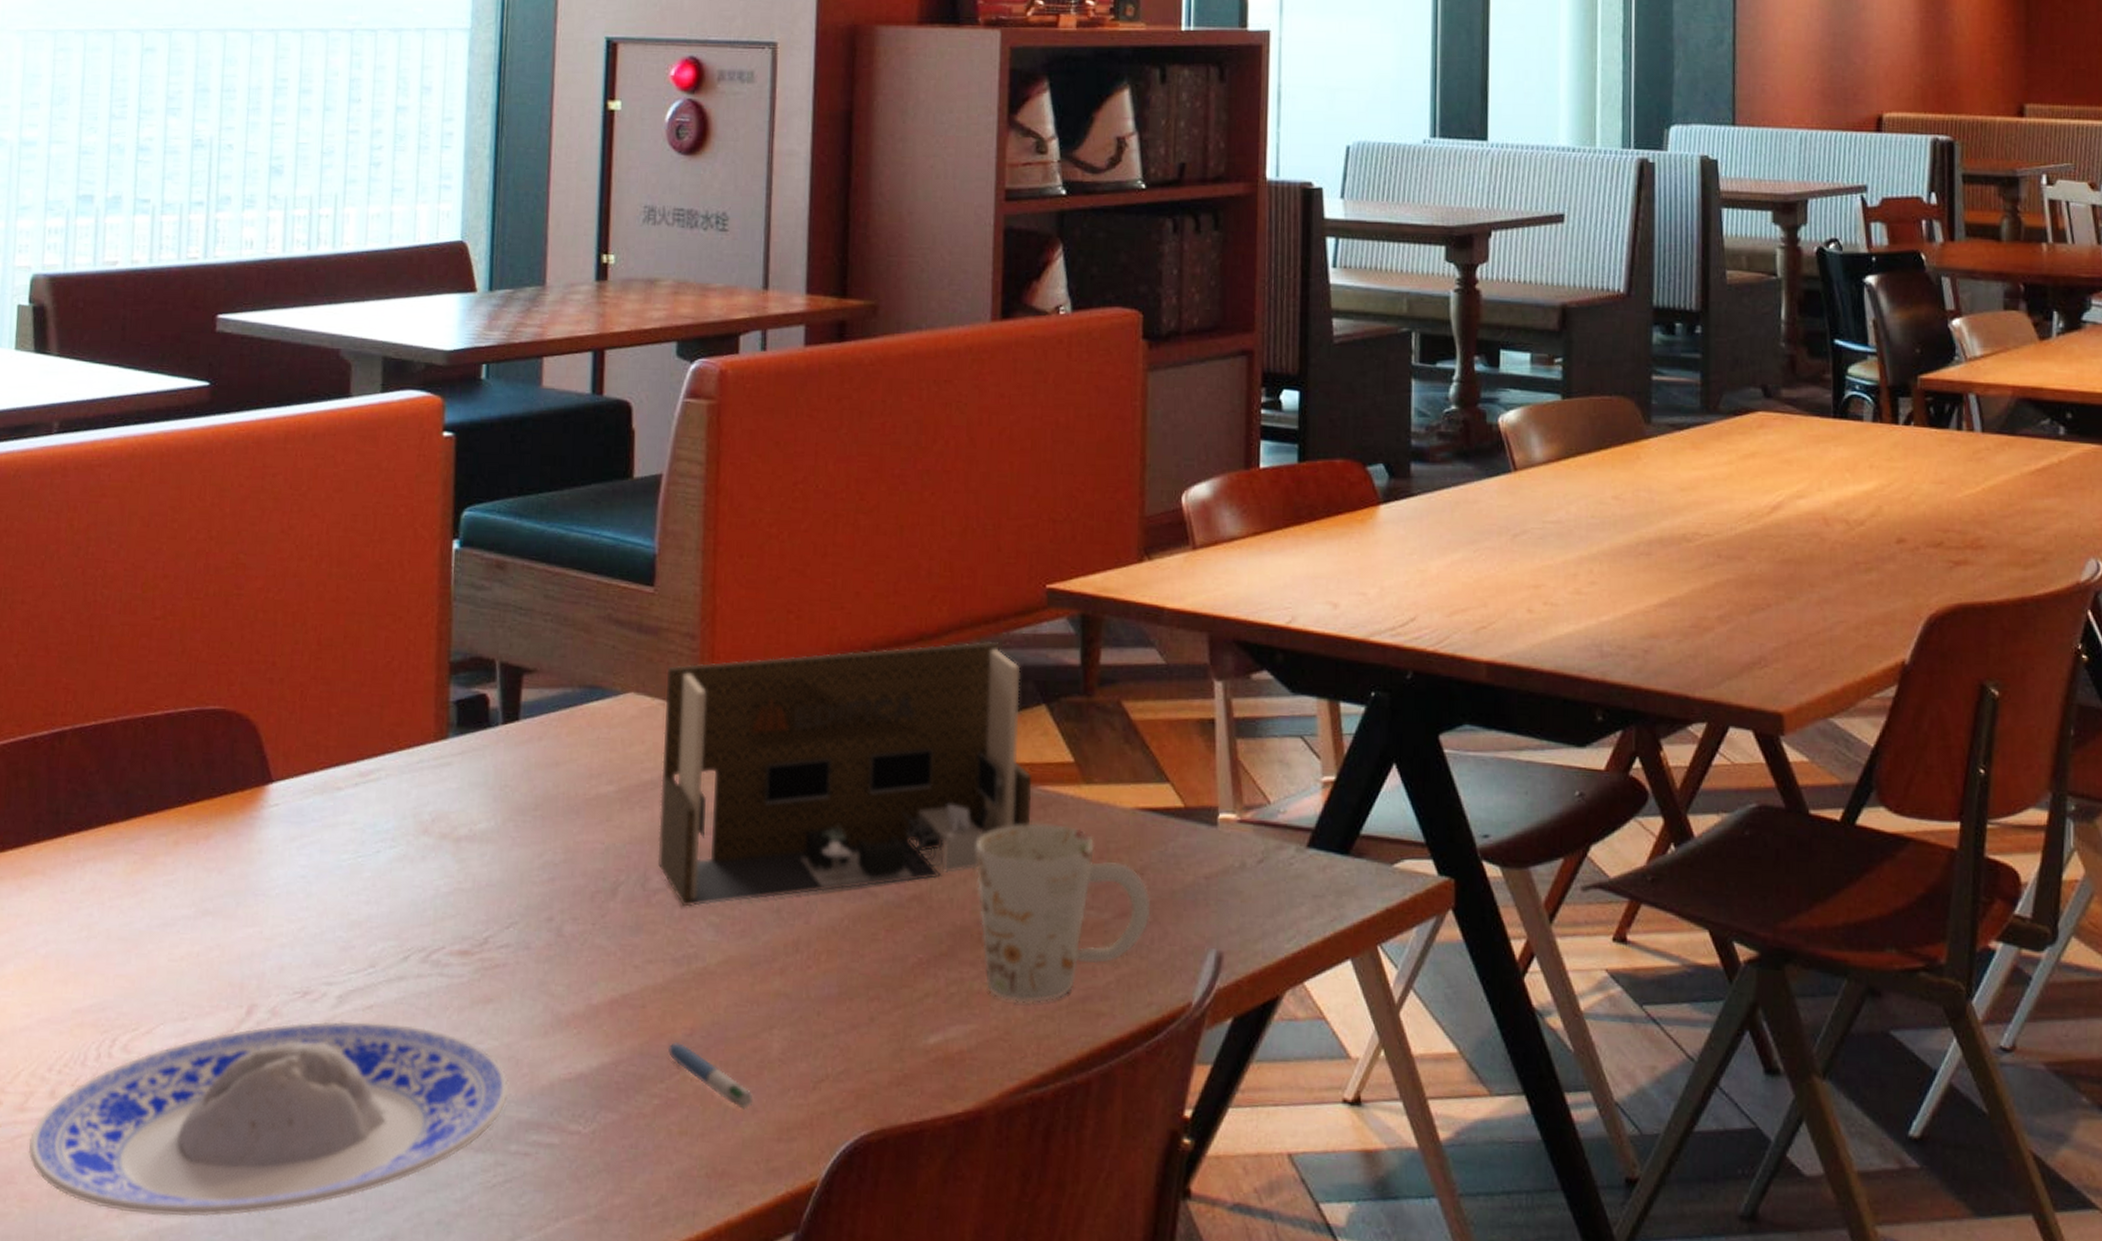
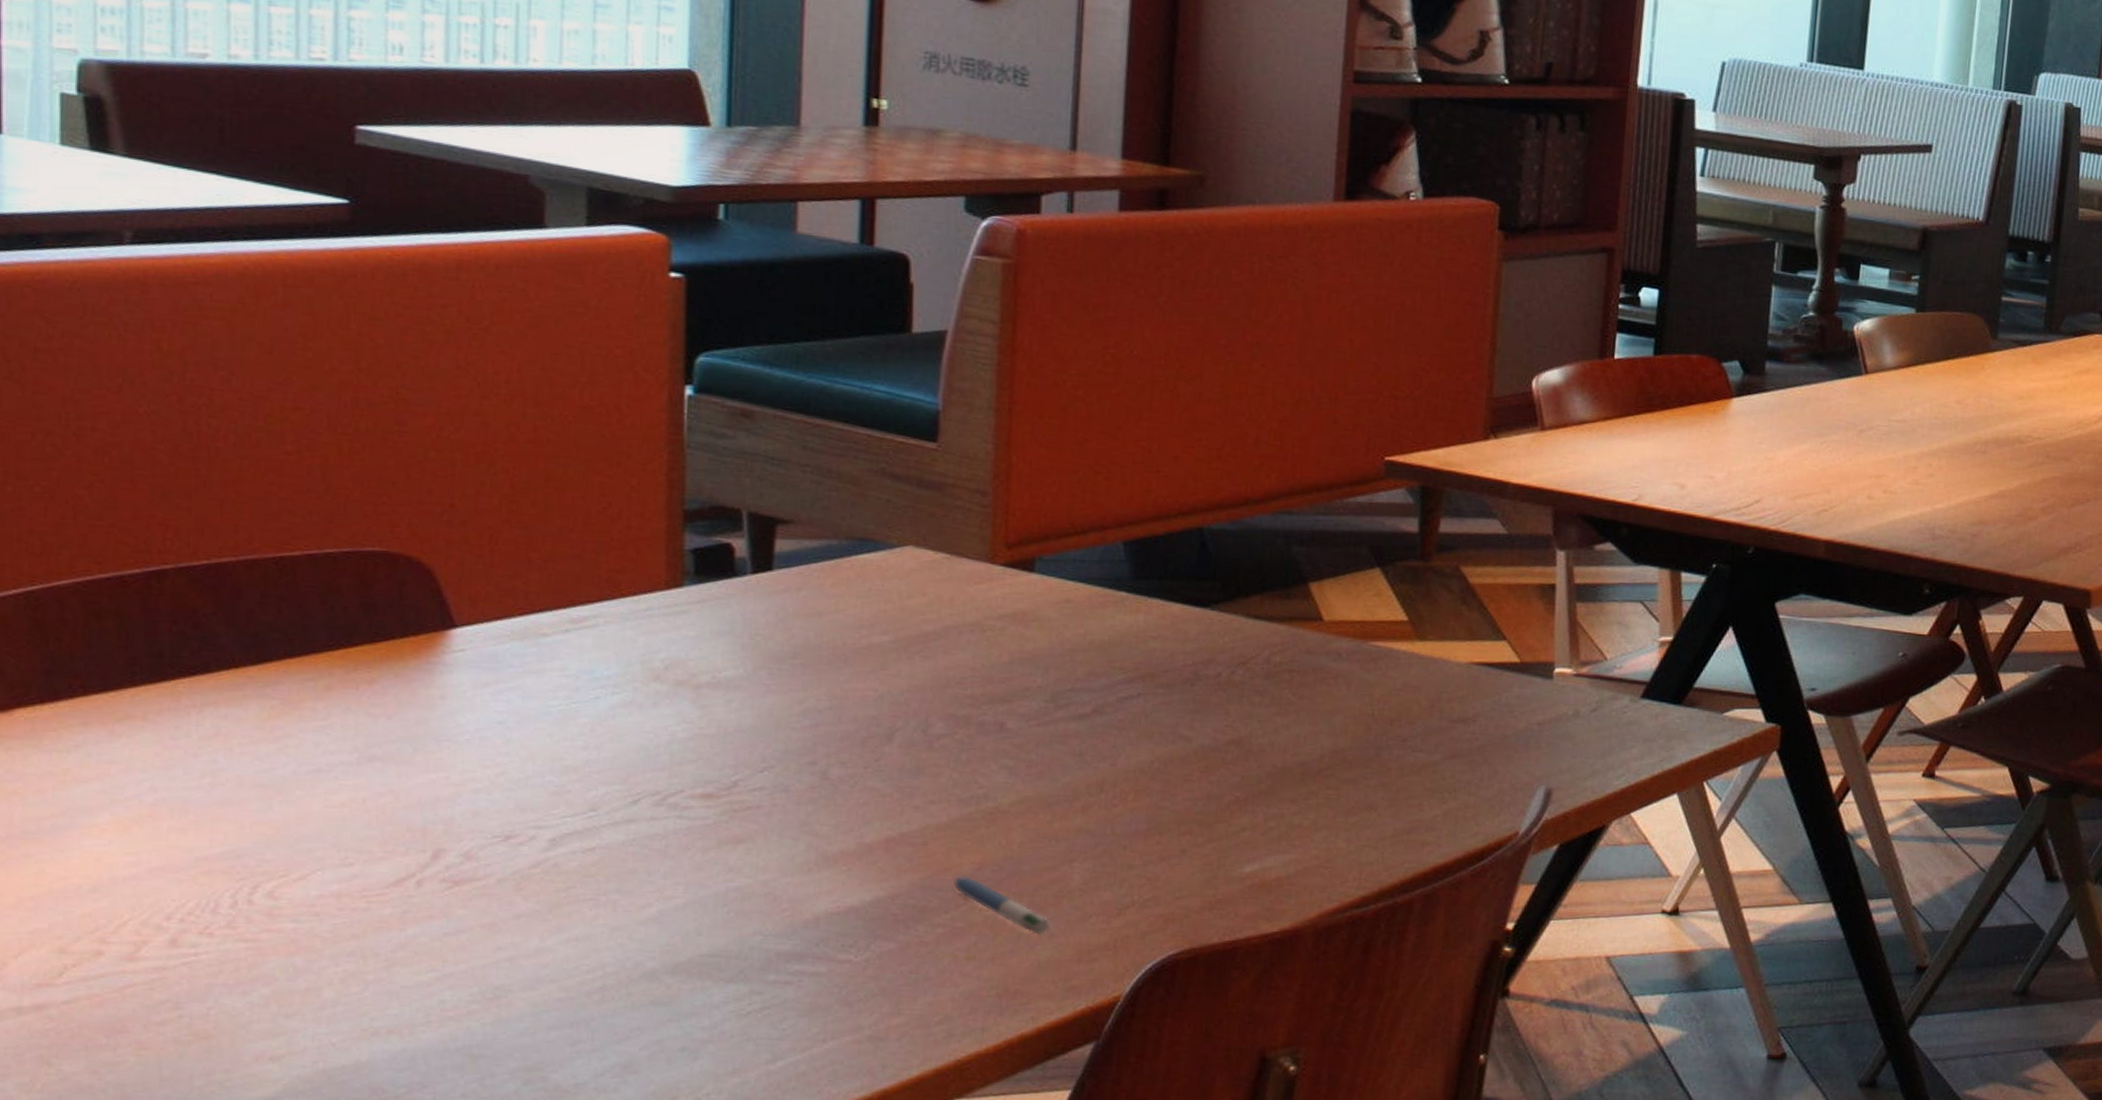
plate: present [28,1021,509,1217] -> none [143,863,766,1056]
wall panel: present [658,641,1032,907] -> none [942,508,1363,752]
mug: present [976,823,1151,1003] -> none [1300,675,1481,835]

